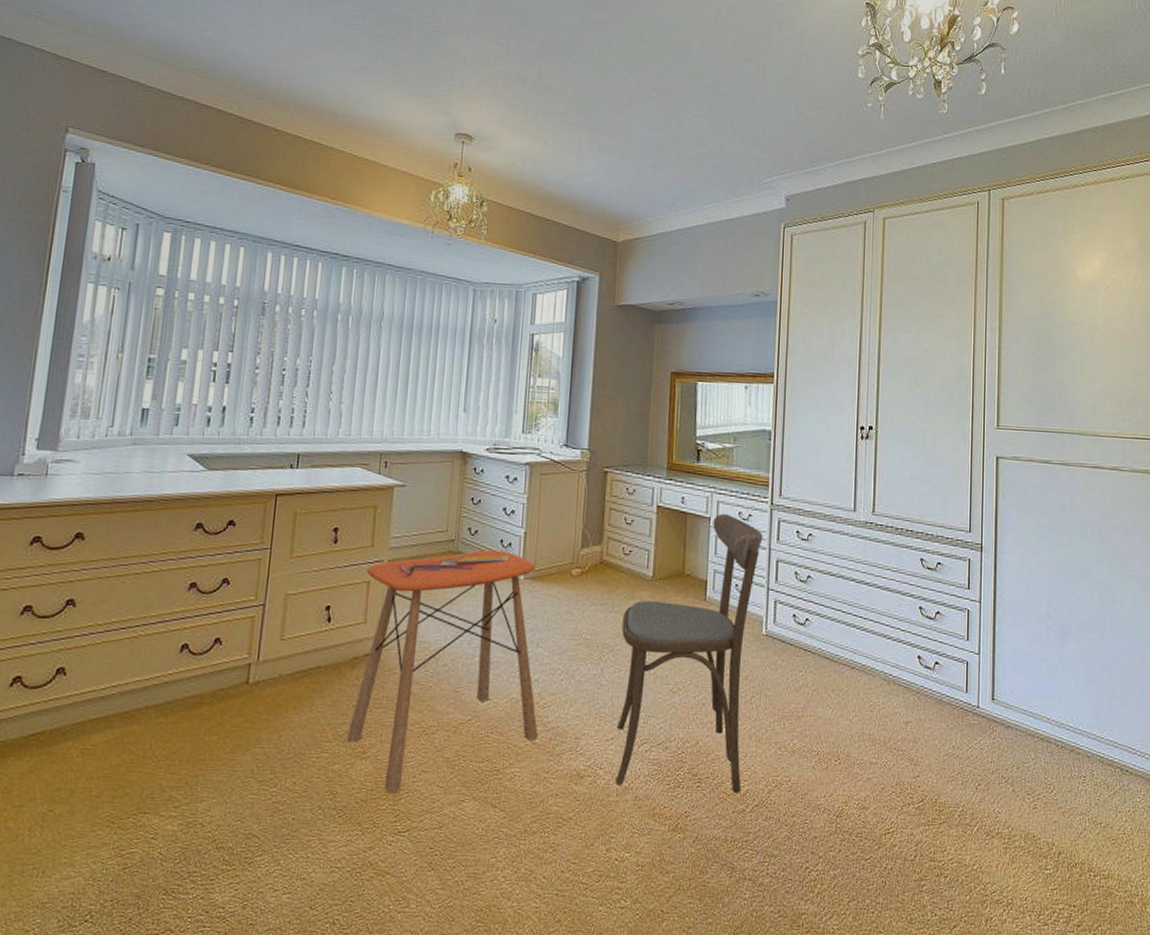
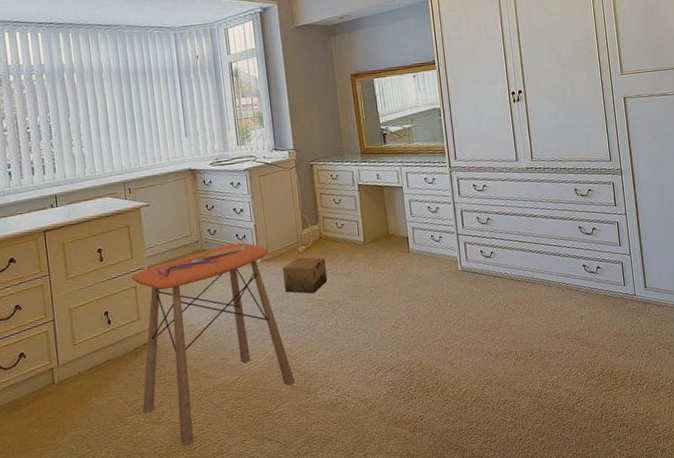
cardboard box: none [547,581,603,630] -> present [282,257,328,294]
dining chair: present [615,513,763,793] -> none [345,181,461,406]

